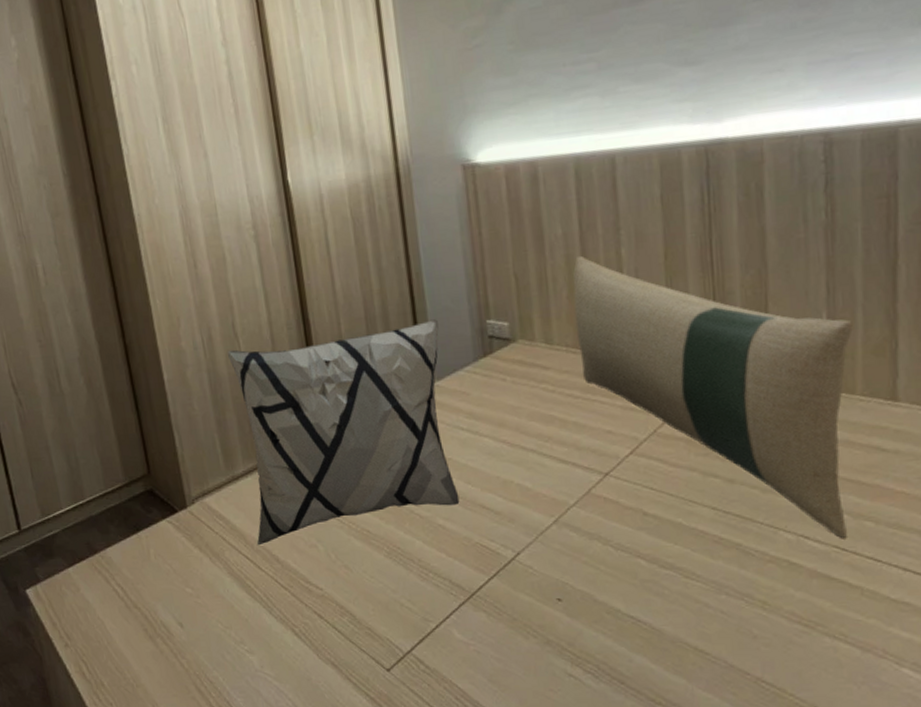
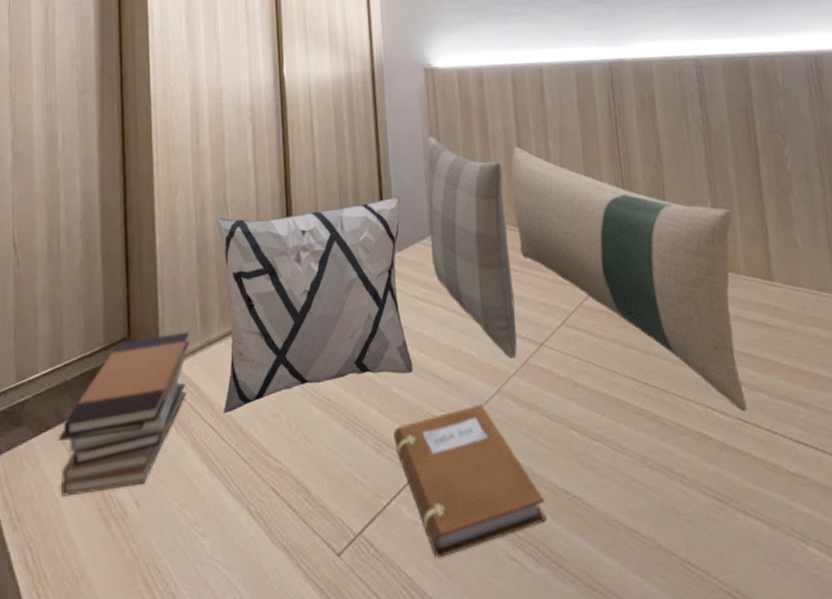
book stack: none [93,467,217,620] -> present [58,331,190,498]
notebook: none [440,534,607,673] -> present [394,404,546,557]
pillow: none [468,248,578,488] -> present [427,136,517,357]

